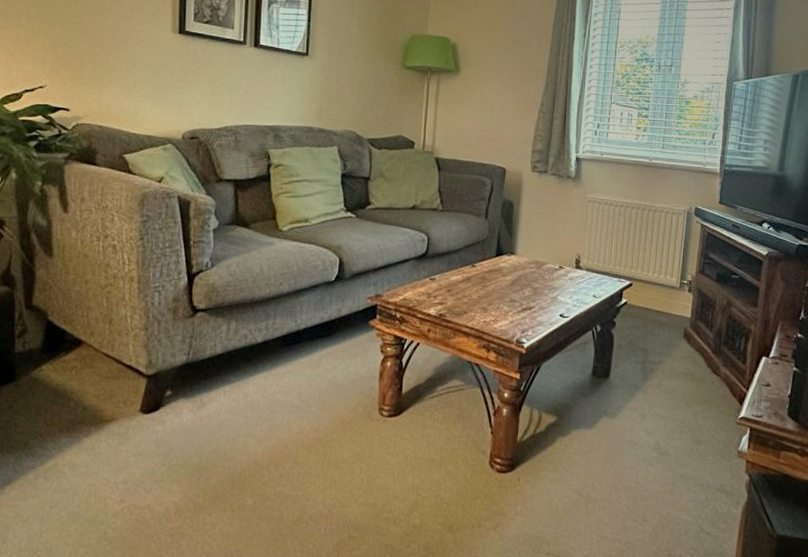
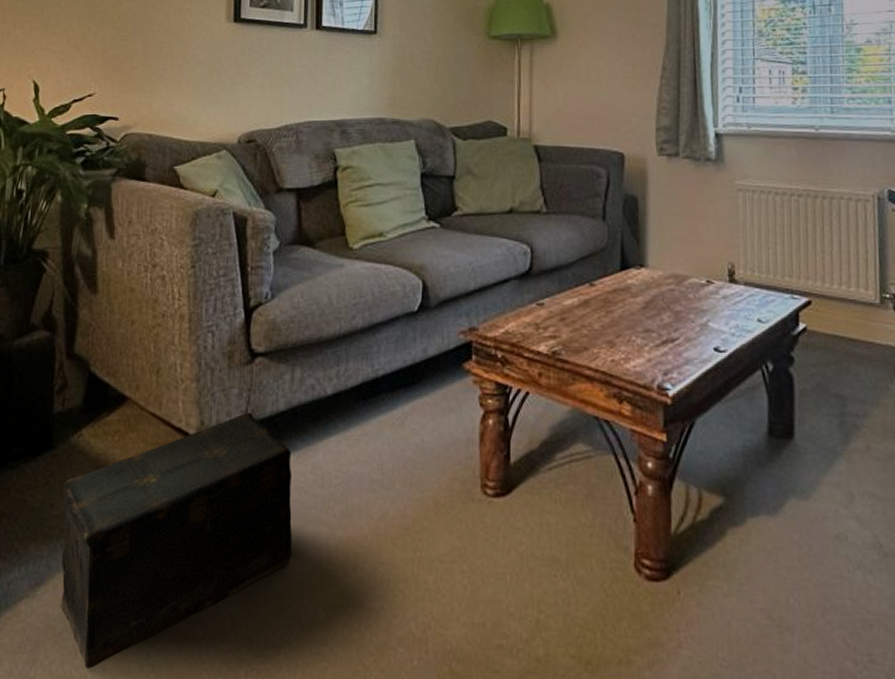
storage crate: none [26,354,227,544] -> present [60,412,293,669]

